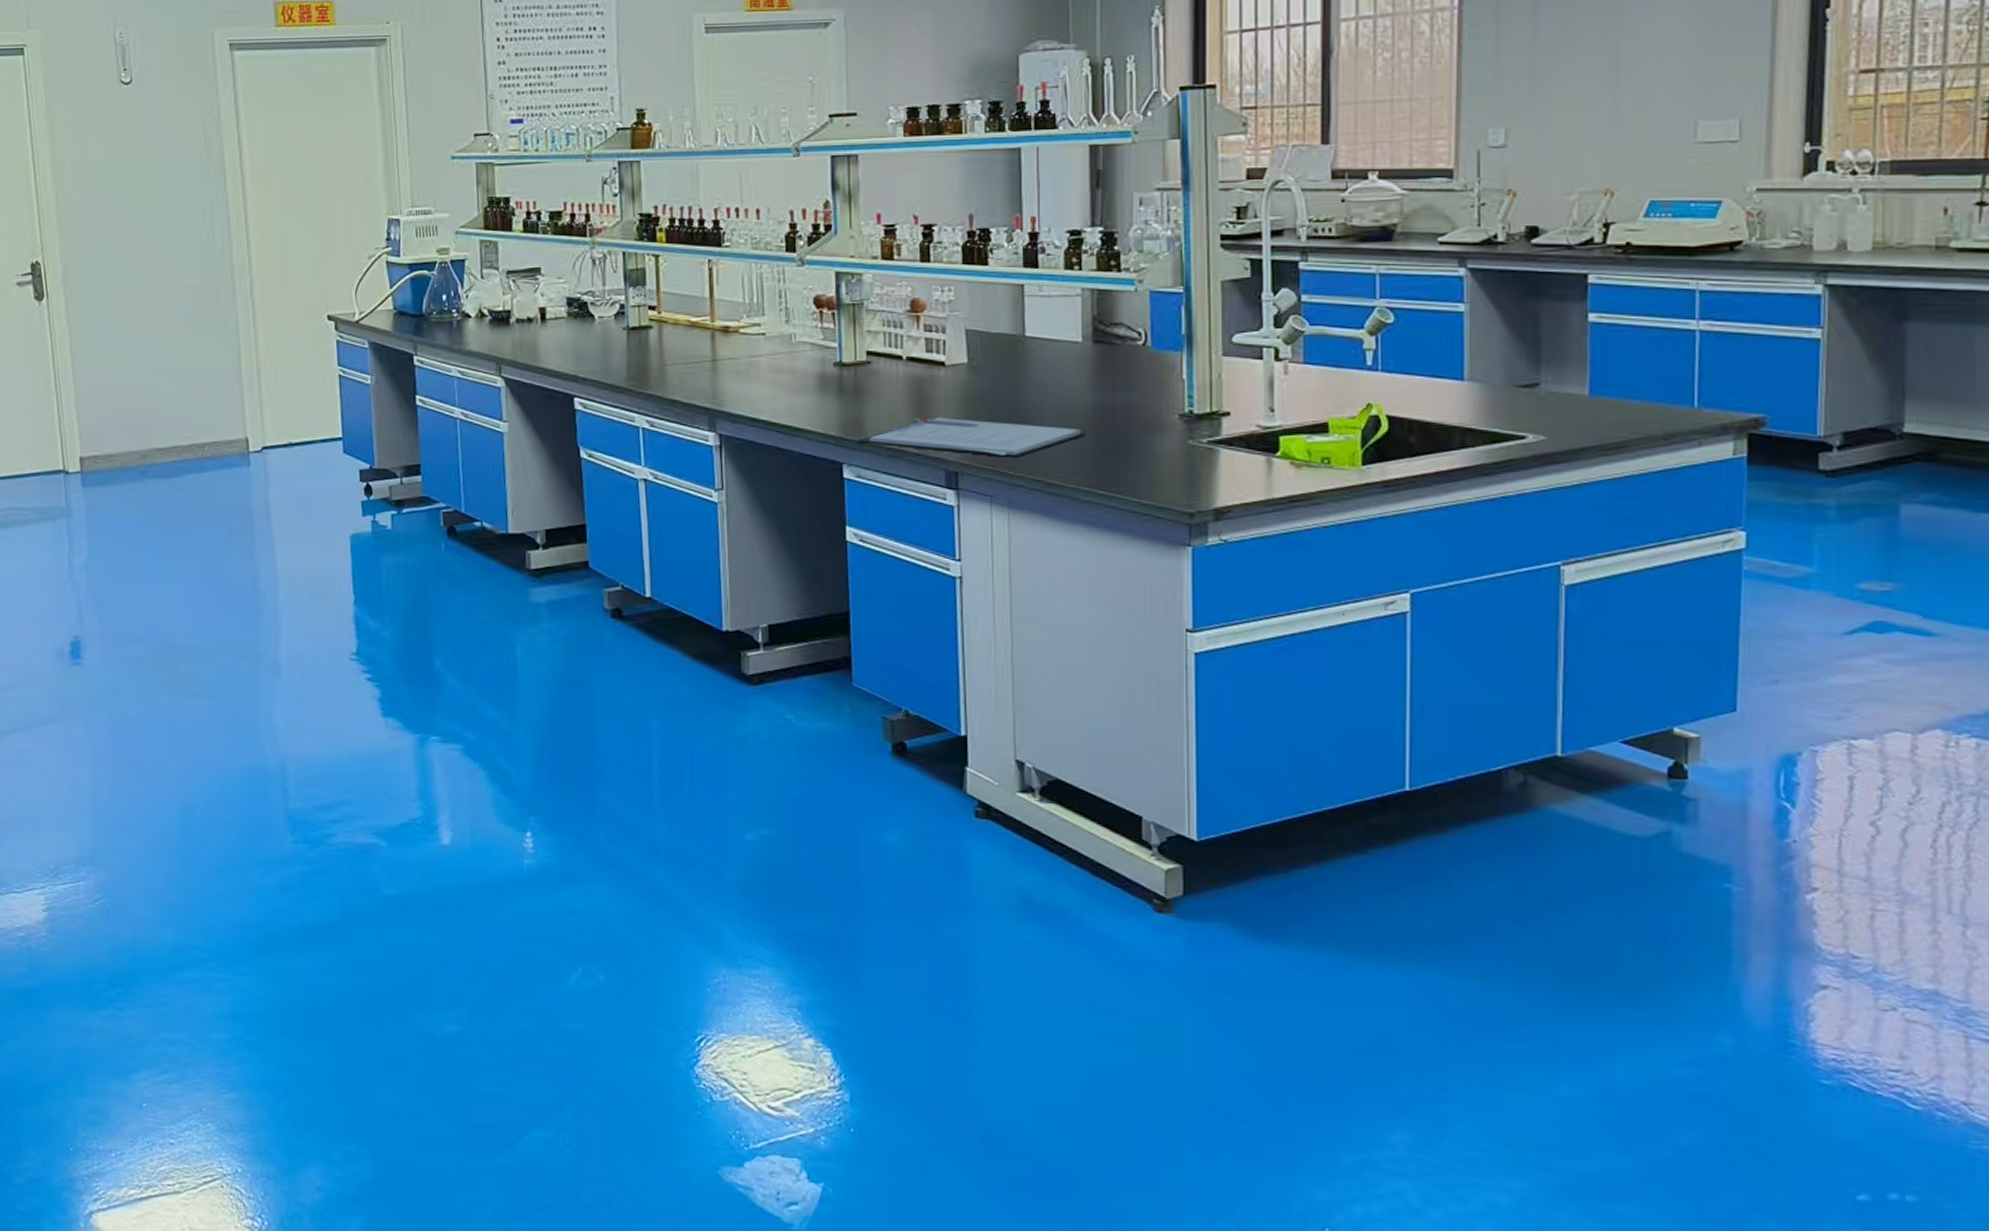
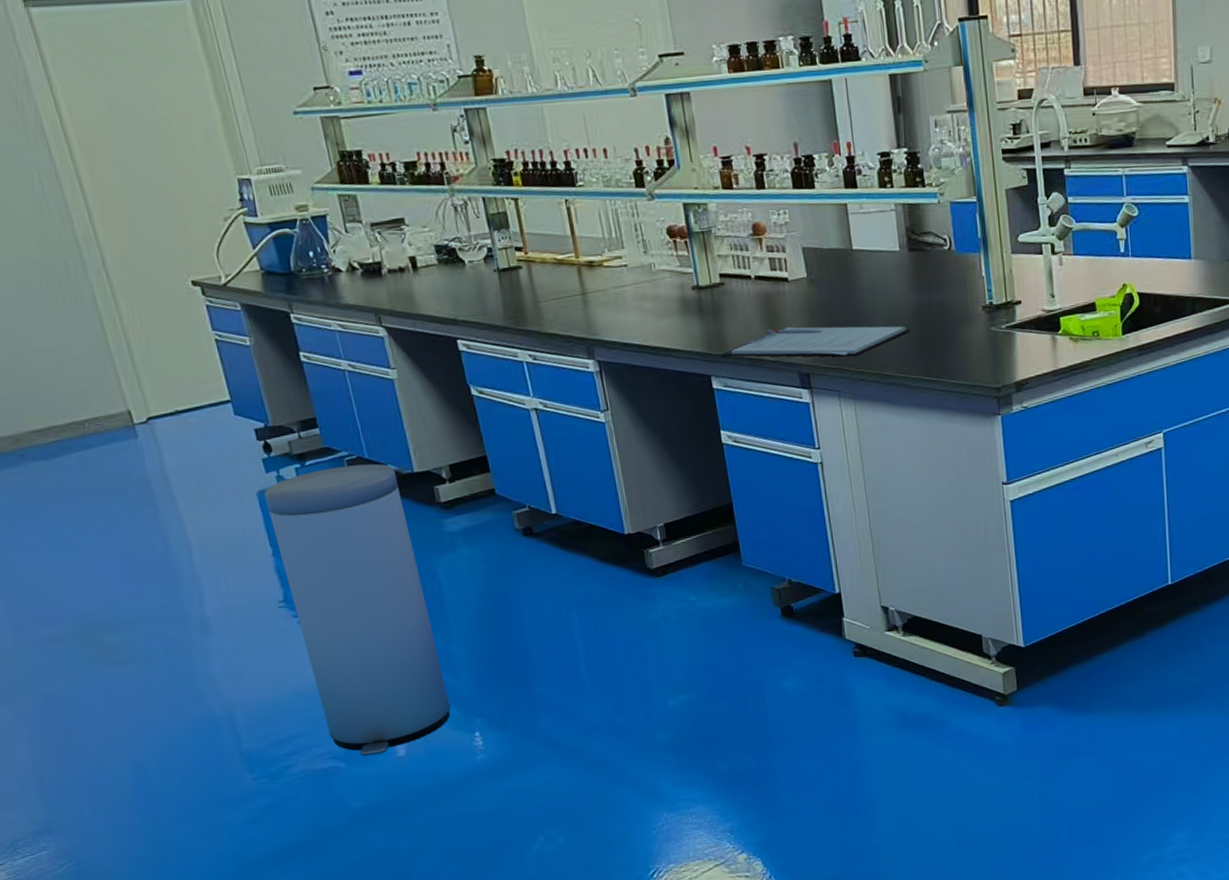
pedal bin: none [356,518,505,839] -> present [264,463,451,757]

